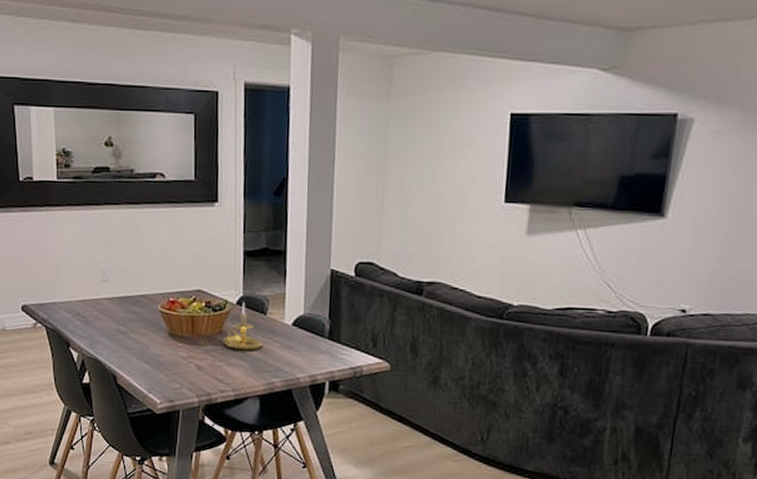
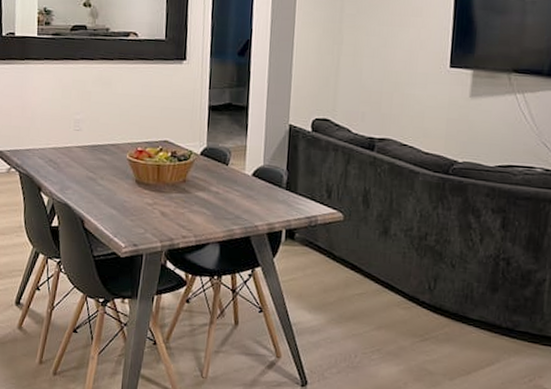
candle holder: present [223,302,264,351] -> none [187,153,225,199]

